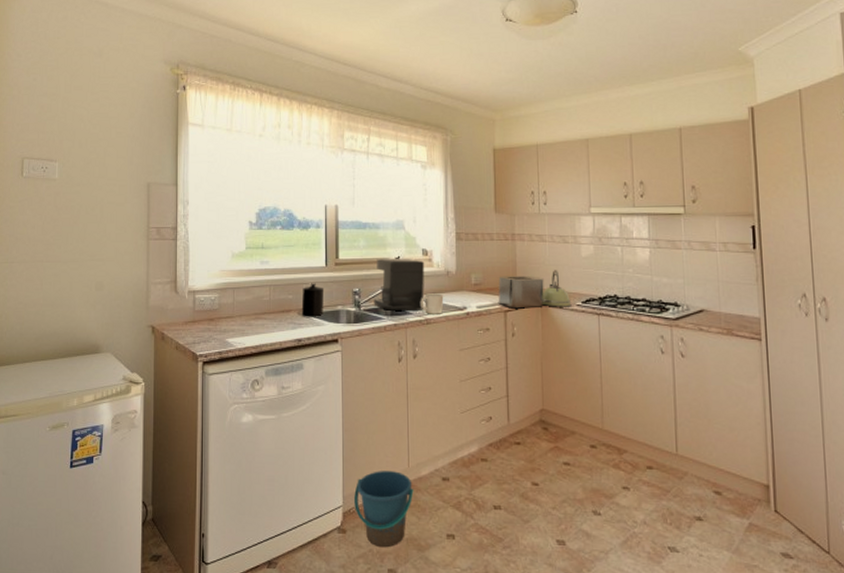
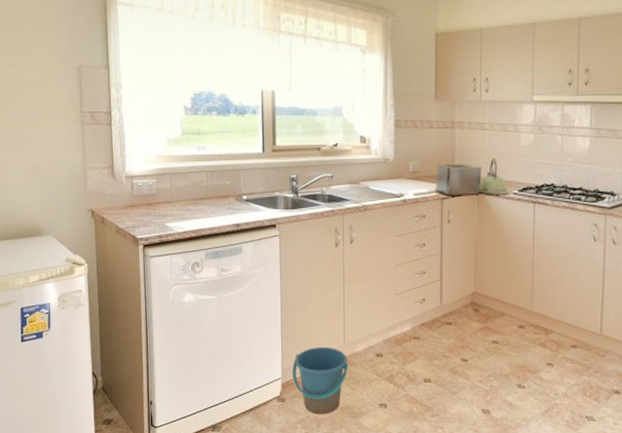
canister: present [301,283,325,317] -> none [239,169,262,203]
coffee maker: present [373,258,425,312] -> none [311,145,363,198]
mug: present [421,293,444,314] -> none [358,181,381,201]

